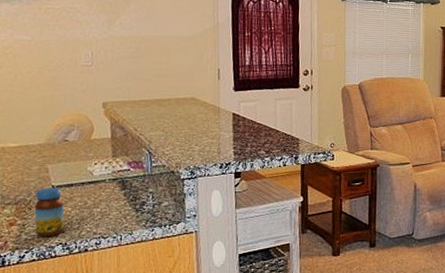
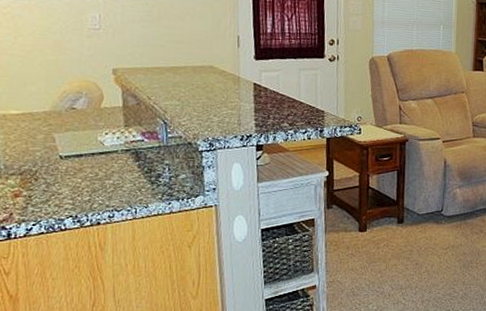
jar: present [34,187,65,237] -> none [41,157,75,210]

